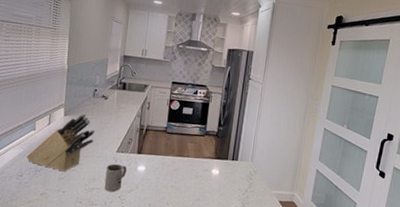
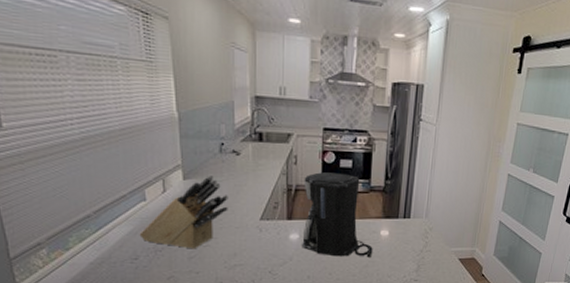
mug: present [104,164,127,192] -> none [249,234,275,268]
coffee maker: none [146,117,205,192] -> present [301,172,373,257]

